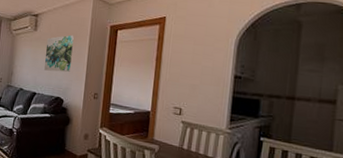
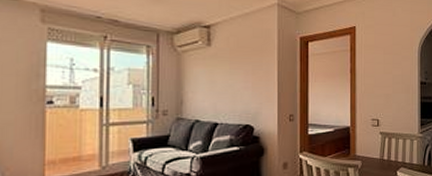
wall art: present [44,35,74,73] -> none [225,49,259,95]

